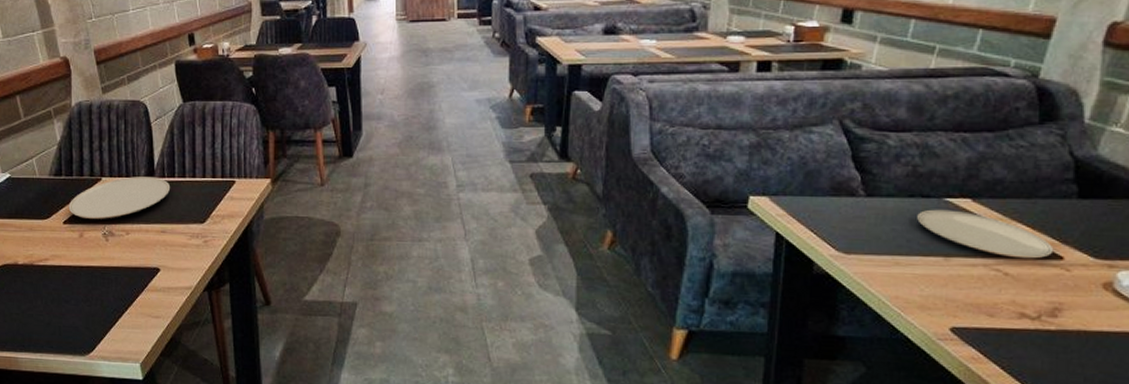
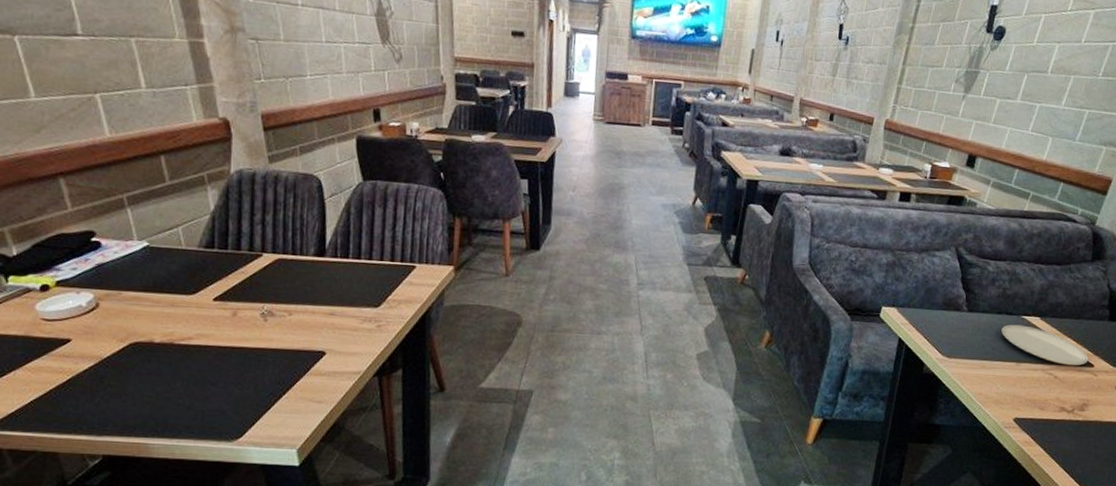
plate: present [68,176,171,219] -> none [220,254,343,298]

